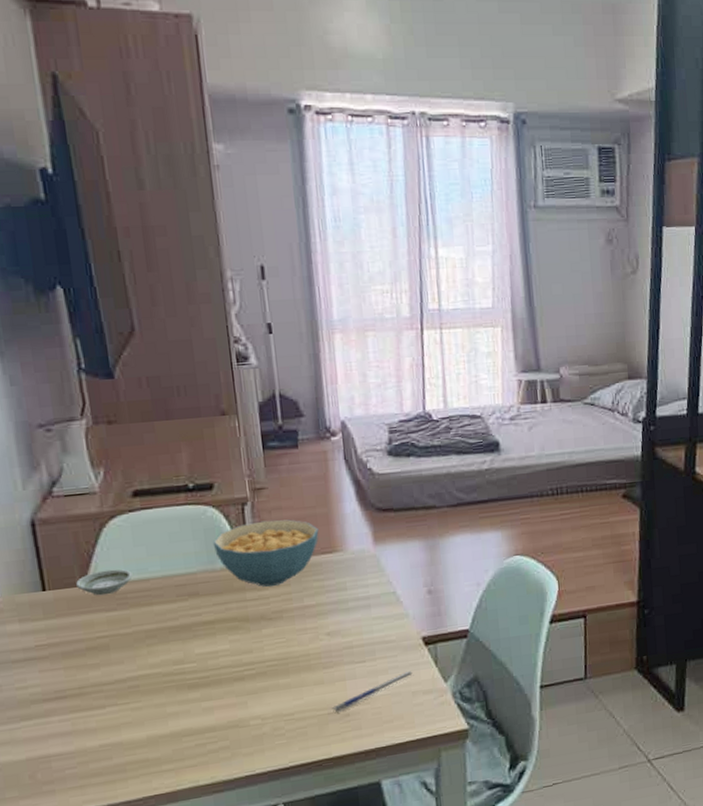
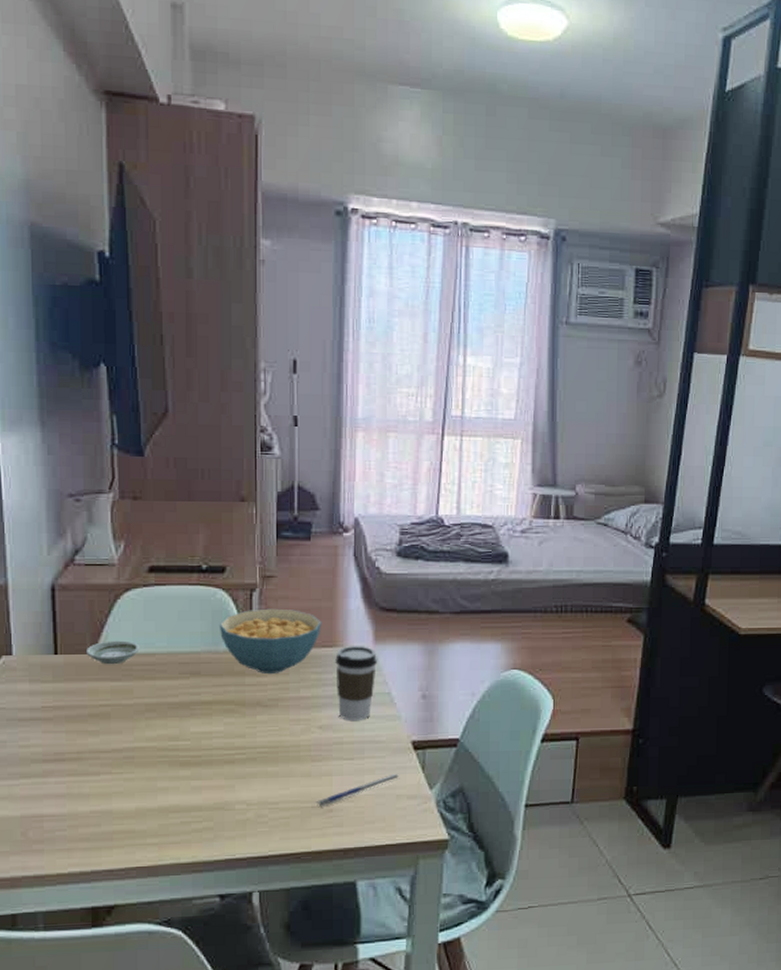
coffee cup: none [336,548,380,624] -> present [335,646,378,720]

